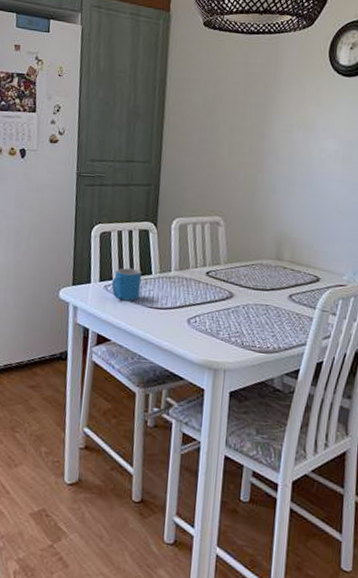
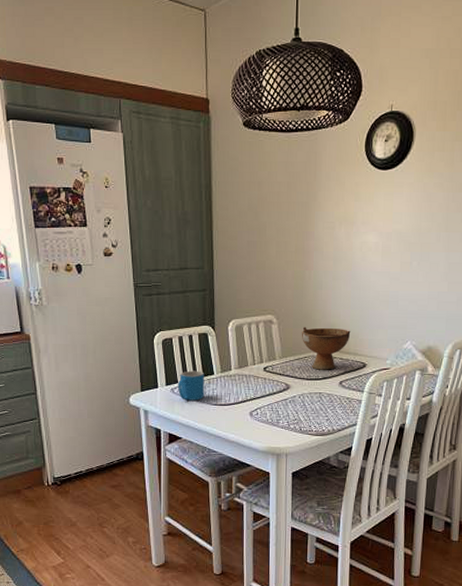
bowl: none [249,232,305,281] -> present [301,327,351,370]

